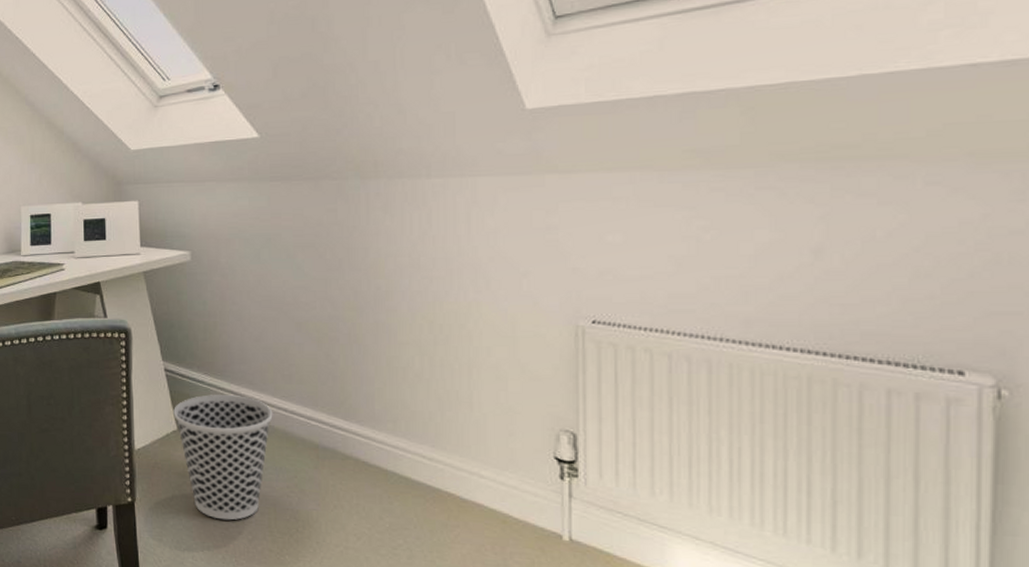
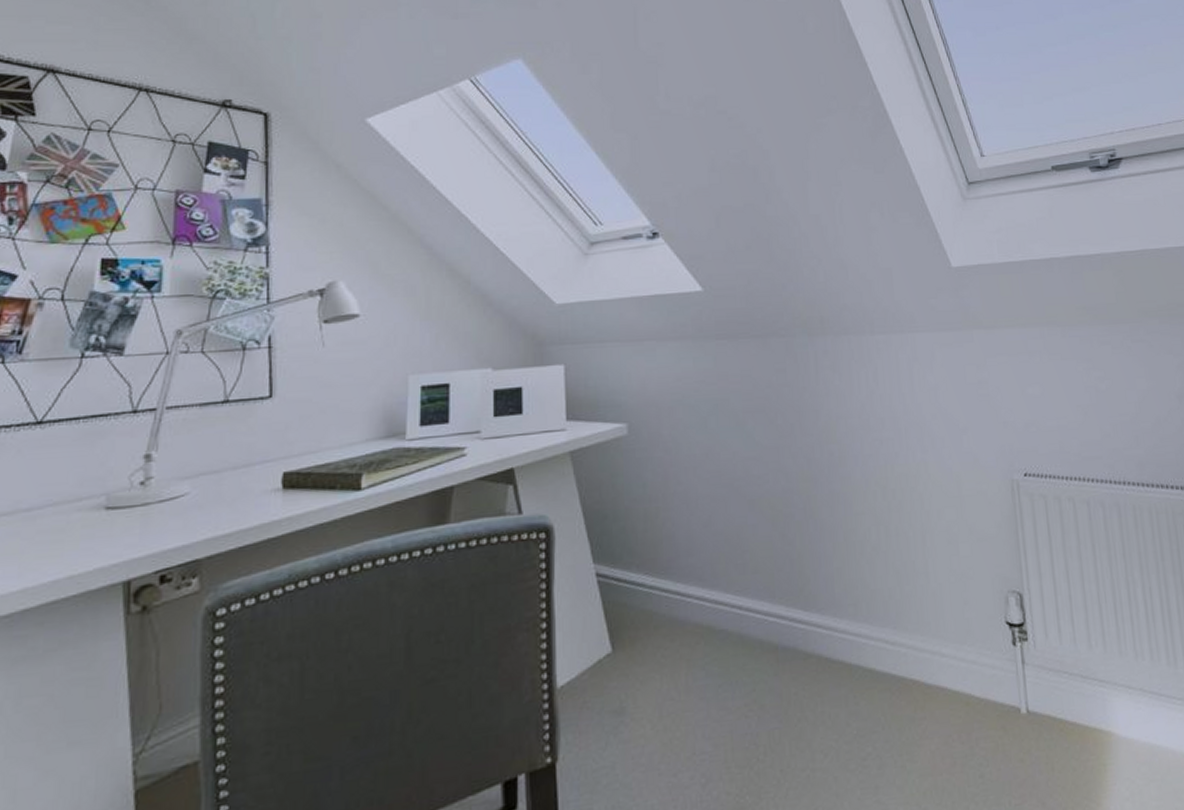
wastebasket: present [173,394,273,521] -> none [607,596,726,765]

